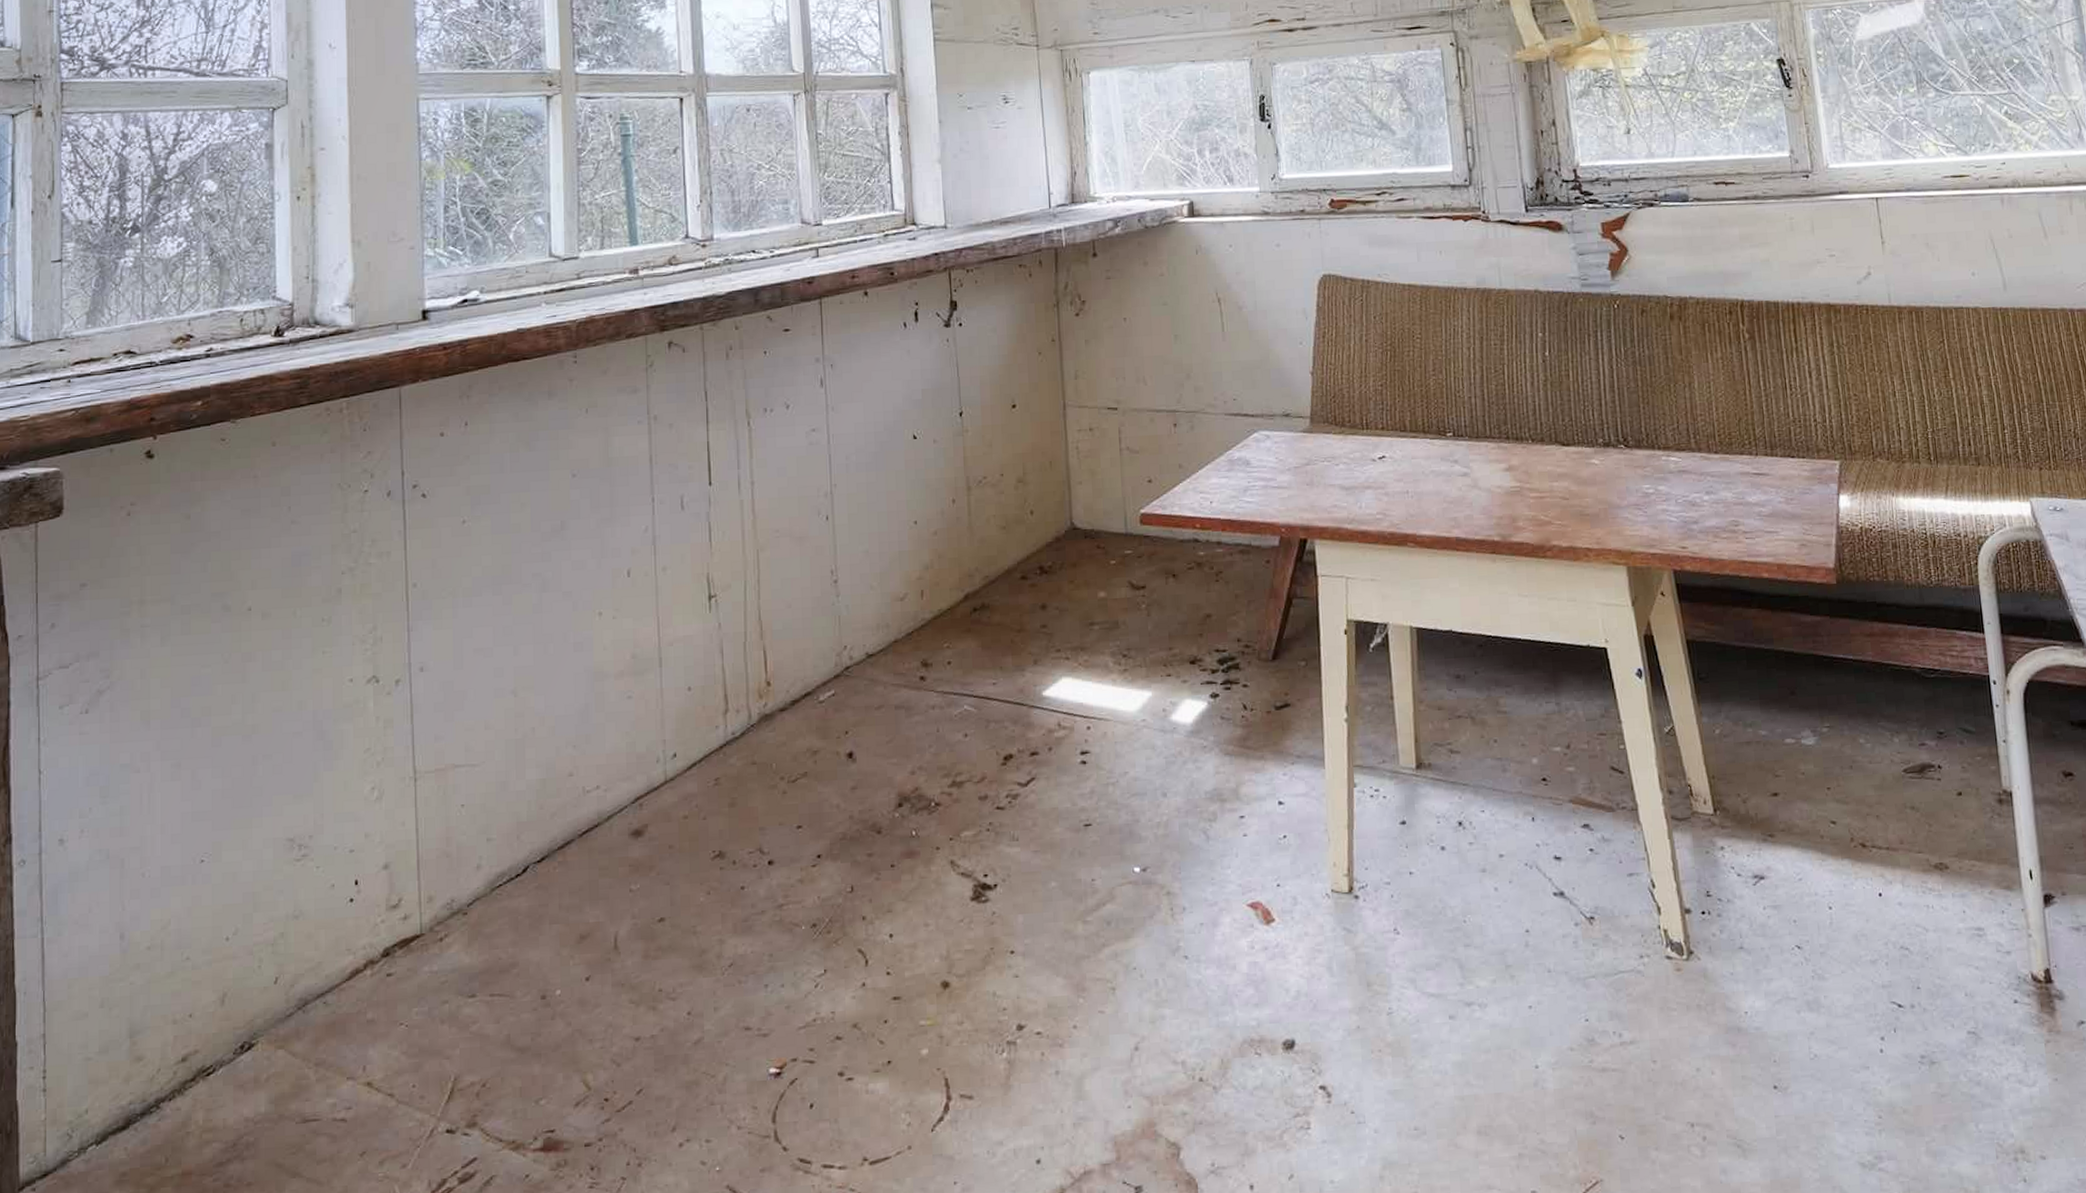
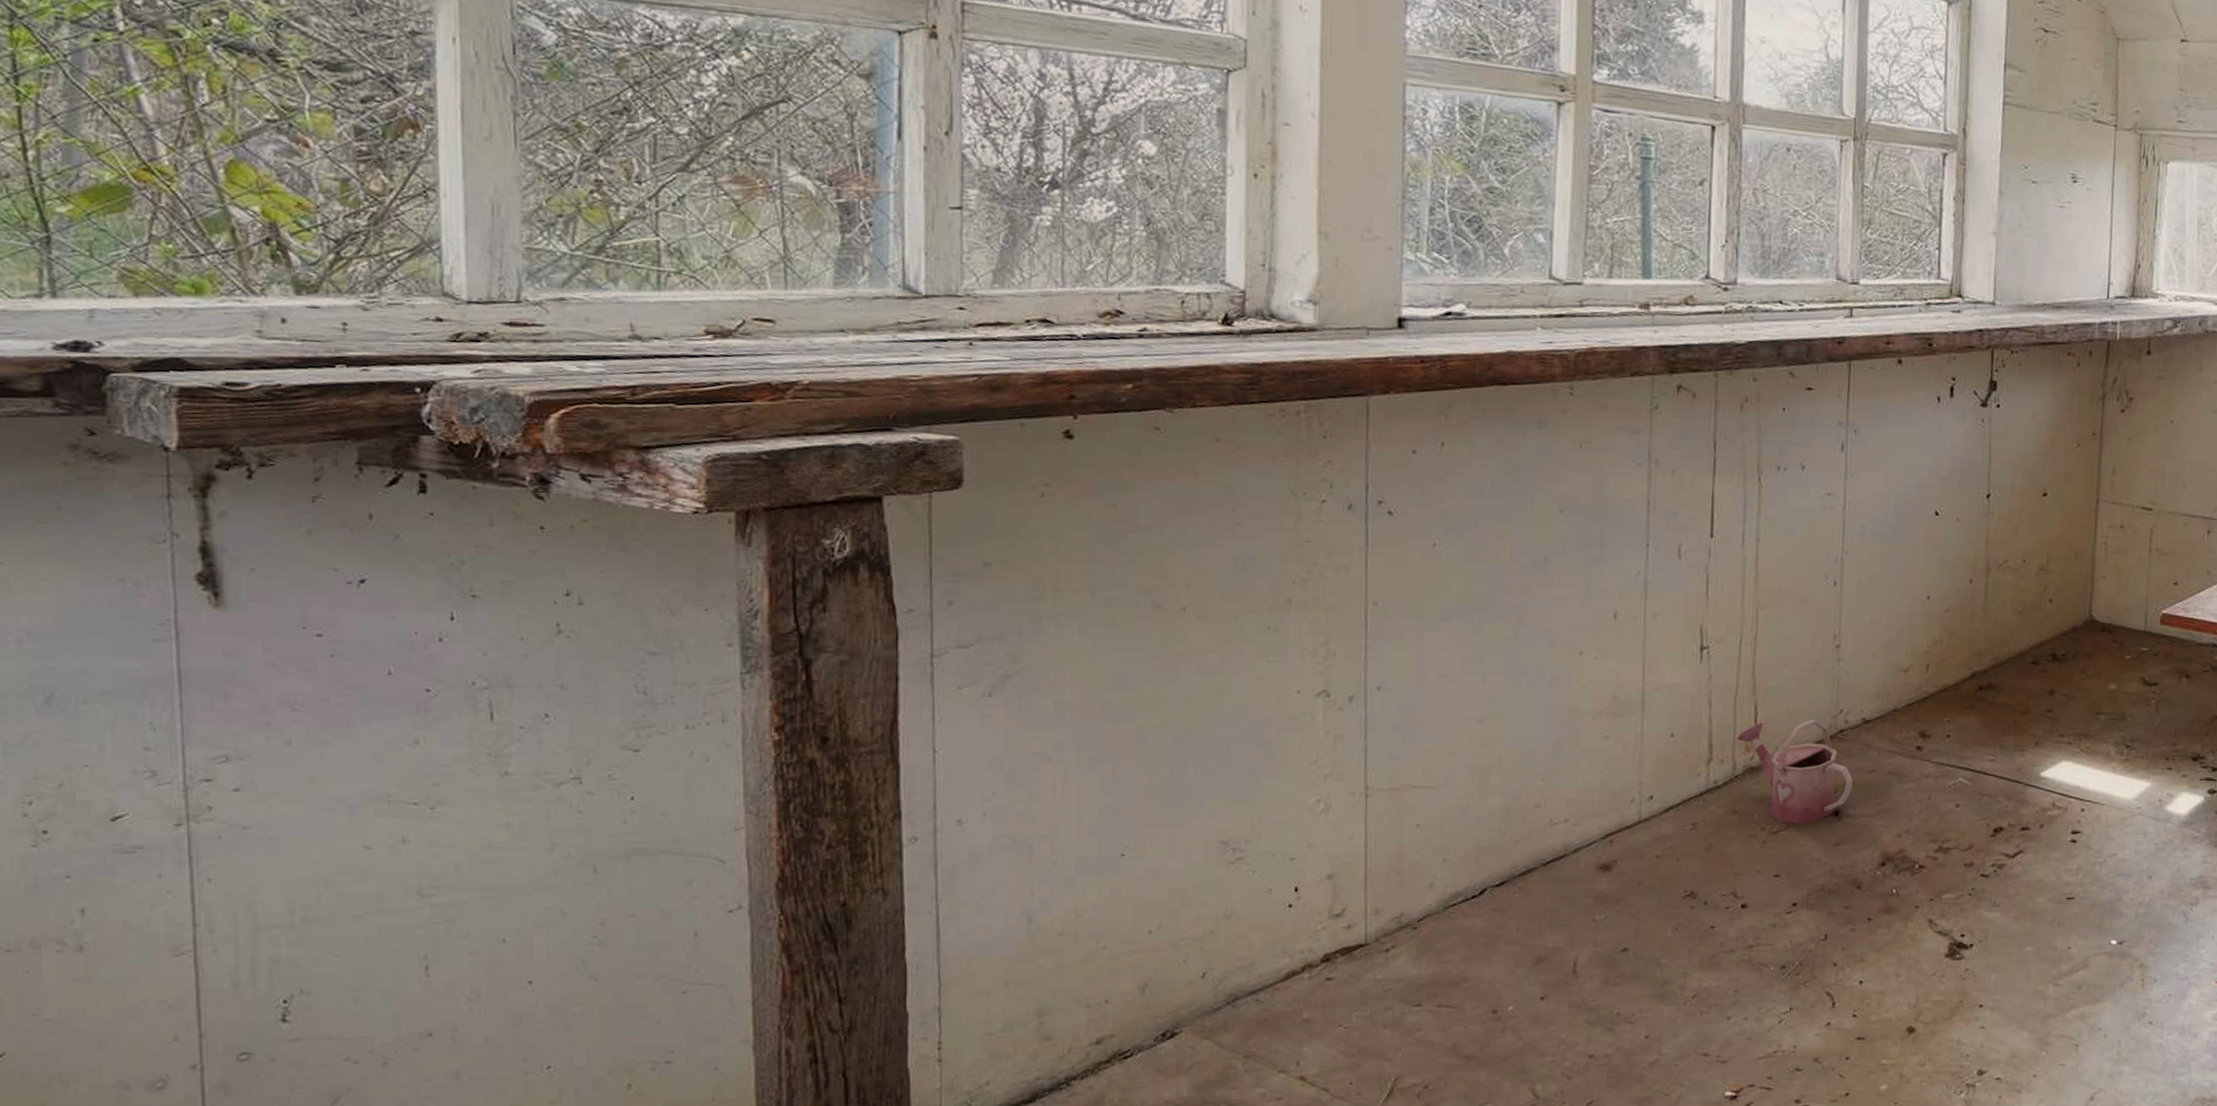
watering can: none [749,659,863,770] -> present [1736,719,1853,824]

